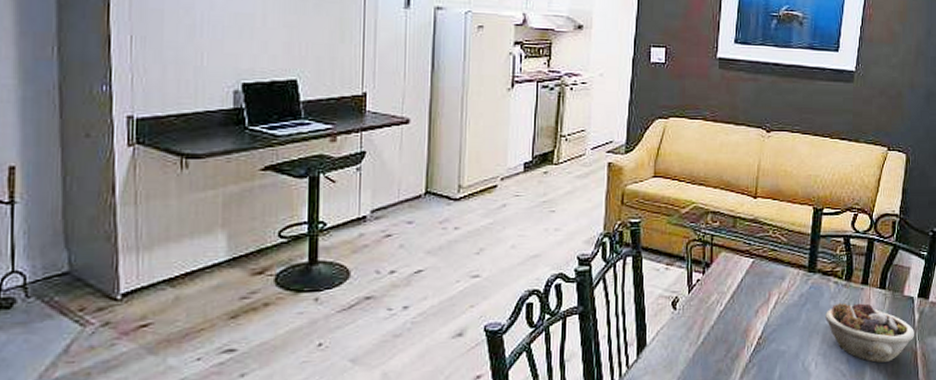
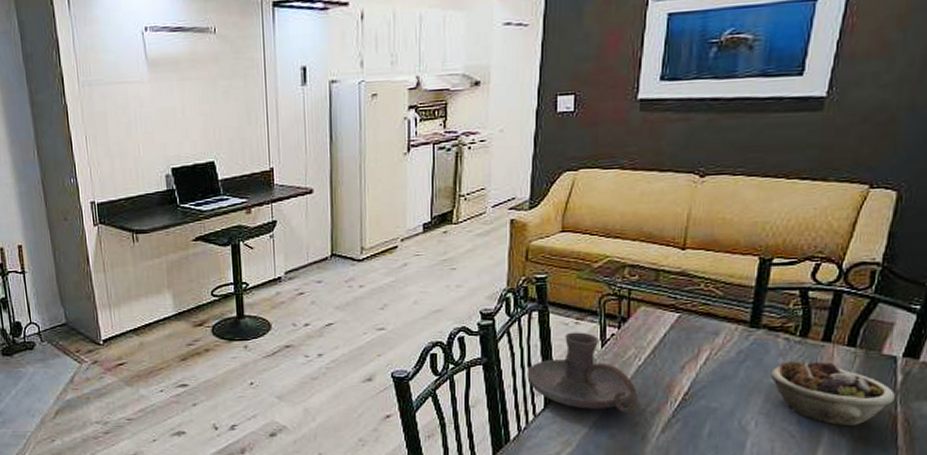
candle holder: none [621,278,720,361] -> present [527,332,638,413]

